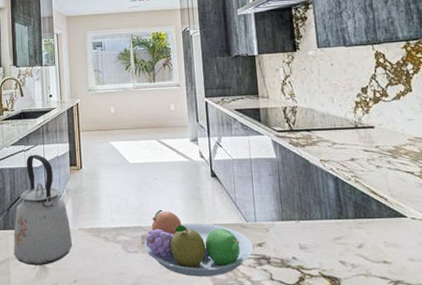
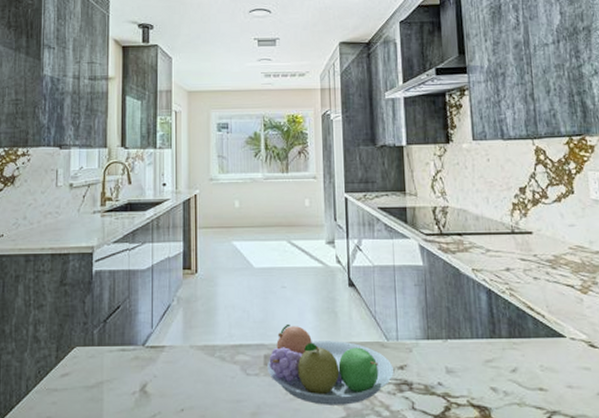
kettle: present [13,154,73,266] -> none [109,254,182,391]

